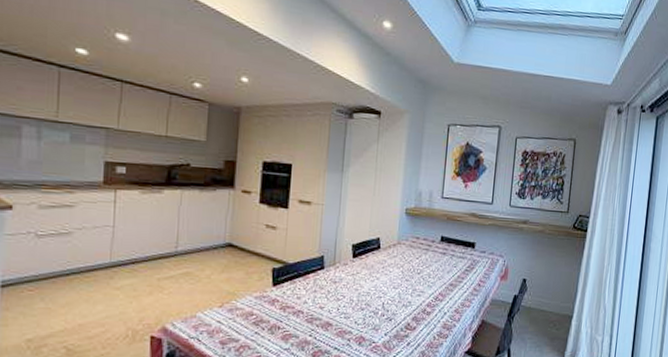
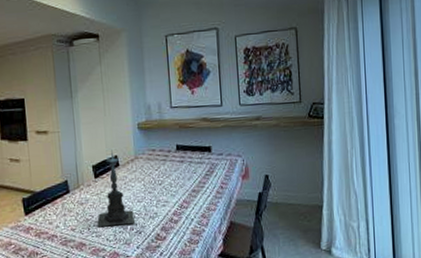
candle holder: none [347,231,388,310] -> present [97,149,136,227]

